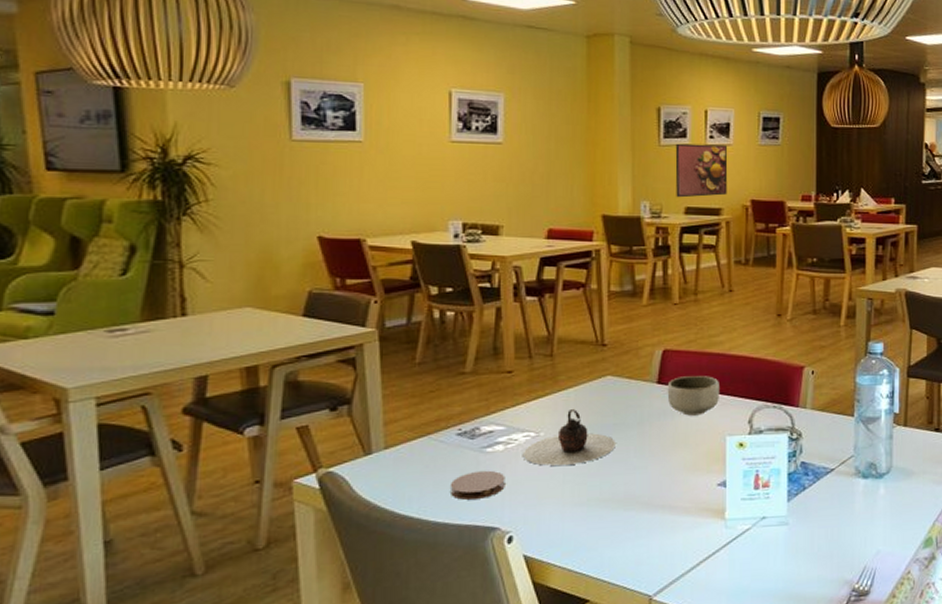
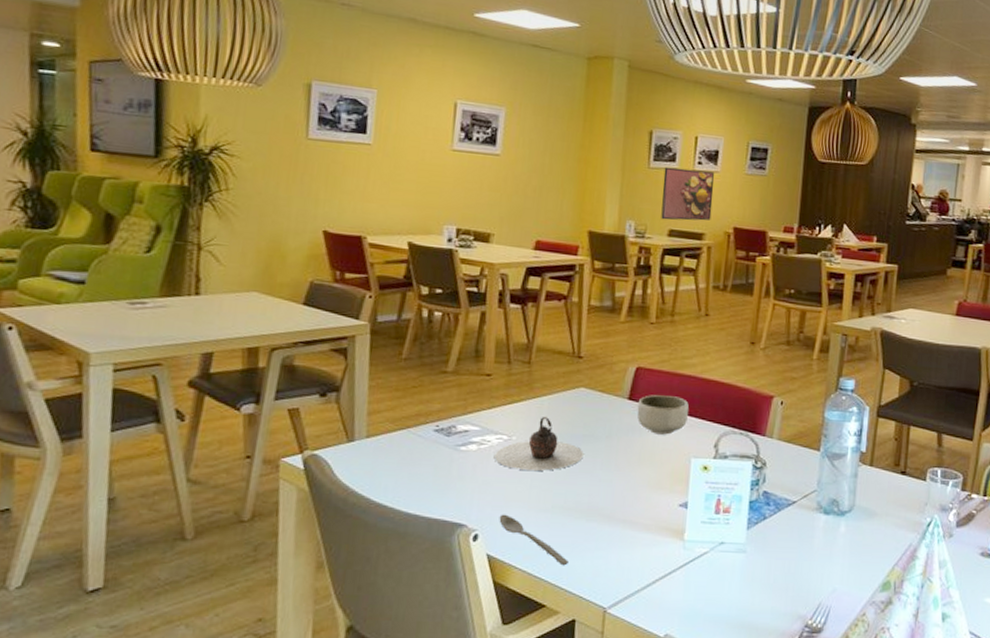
coaster: present [449,470,505,500] -> none [423,467,476,495]
spoon: none [533,512,609,558] -> present [499,514,568,566]

